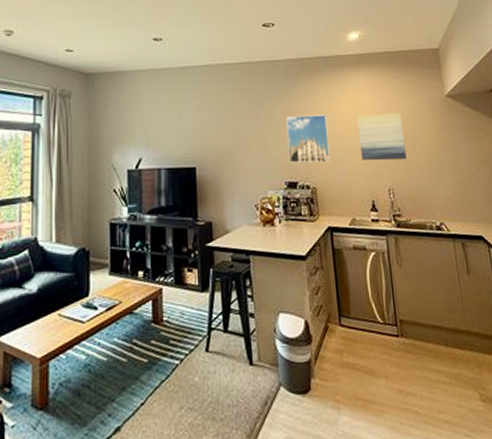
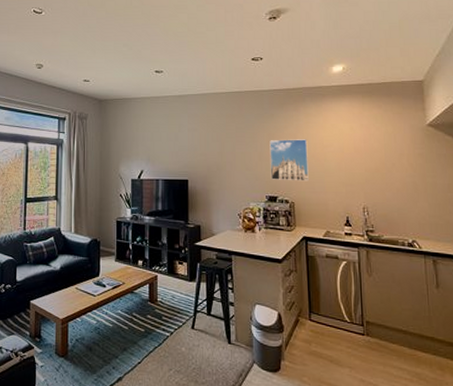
wall art: present [356,113,407,161] -> none [336,139,383,182]

